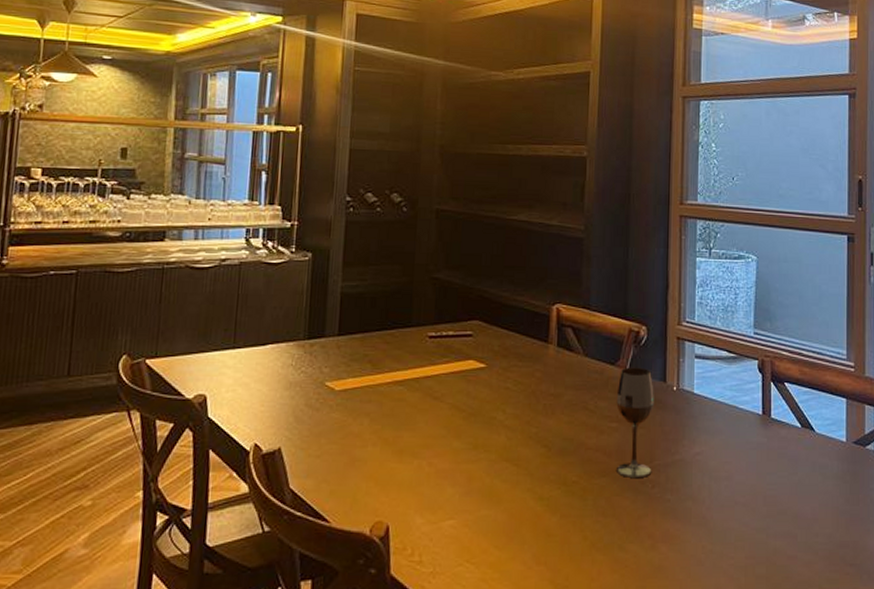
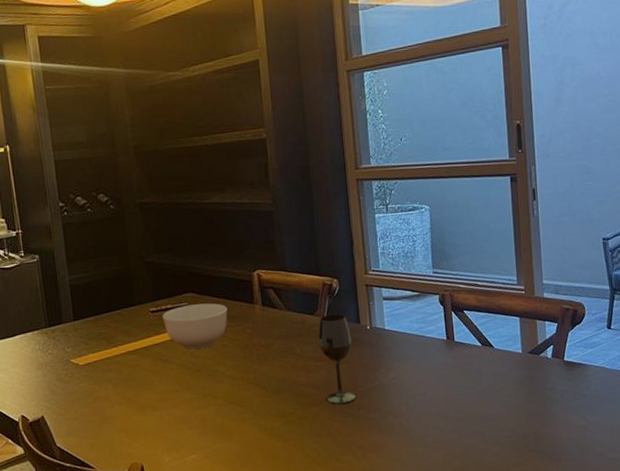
bowl: none [441,335,517,388] -> present [162,303,228,350]

